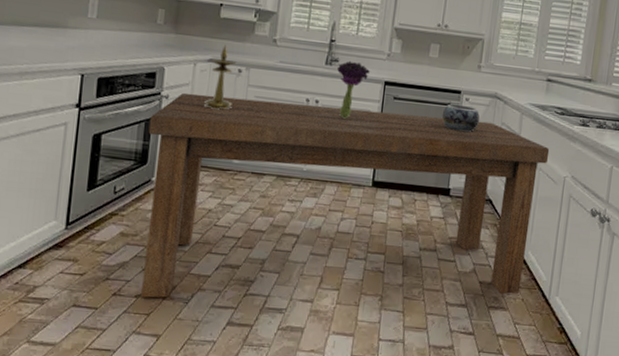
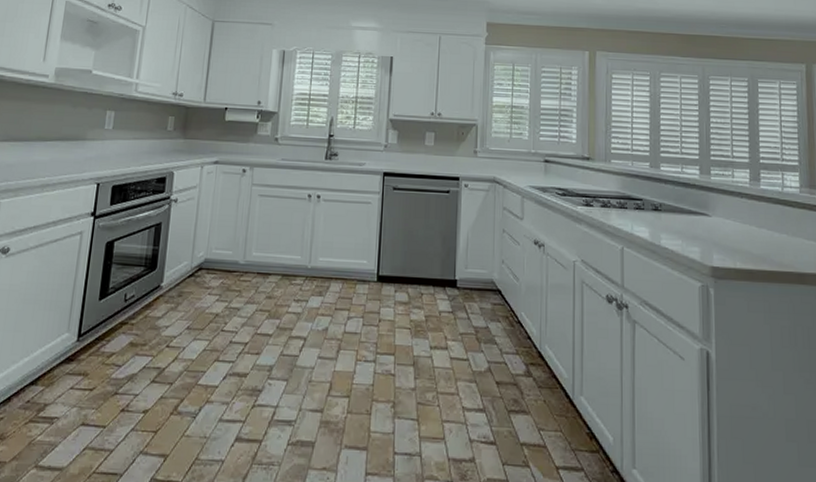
dining table: present [141,92,550,298] -> none [149,195,555,413]
candlestick: present [203,44,237,110] -> none [210,145,241,211]
bouquet: present [337,60,370,119] -> none [337,154,368,212]
decorative bowl: present [441,103,481,132] -> none [442,191,481,220]

